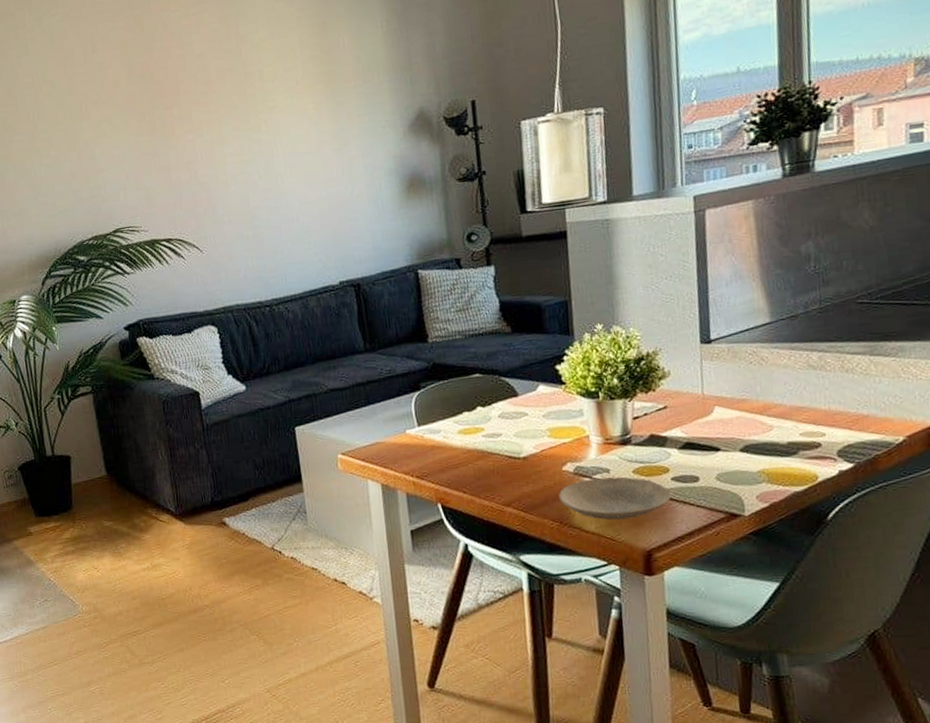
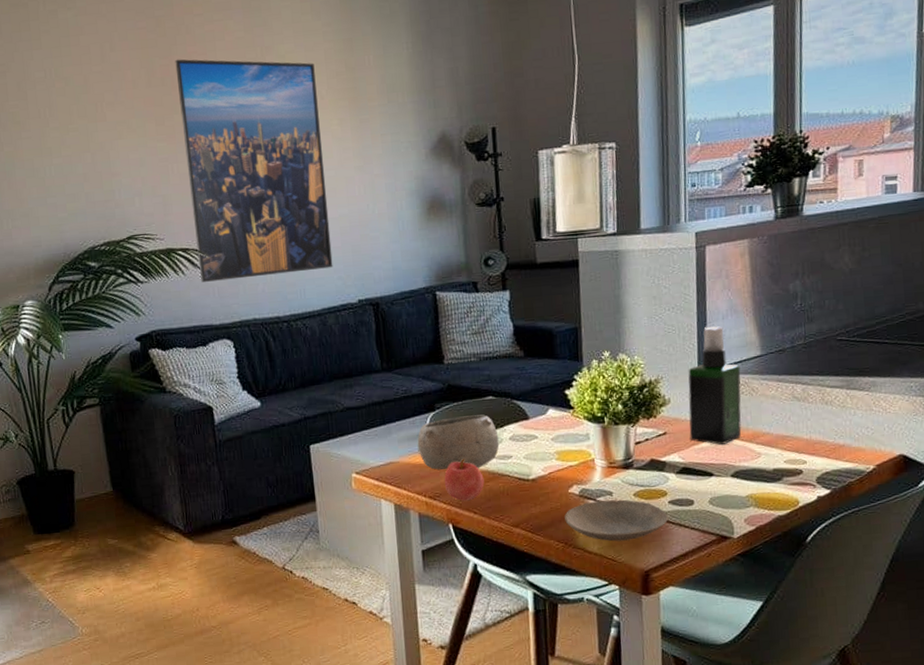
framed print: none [153,49,314,271] -> present [175,59,333,282]
bowl: none [403,392,488,450] -> present [417,414,500,470]
apple: none [432,438,473,481] -> present [444,459,485,501]
spray bottle: none [689,293,751,418] -> present [688,326,742,445]

